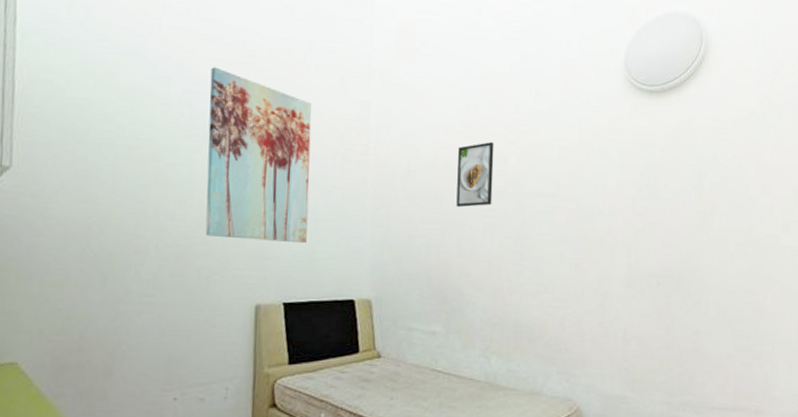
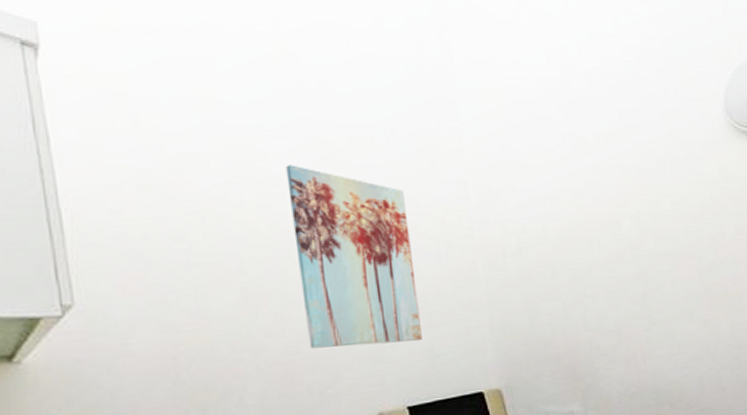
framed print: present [456,142,494,208] -> none [567,207,612,280]

